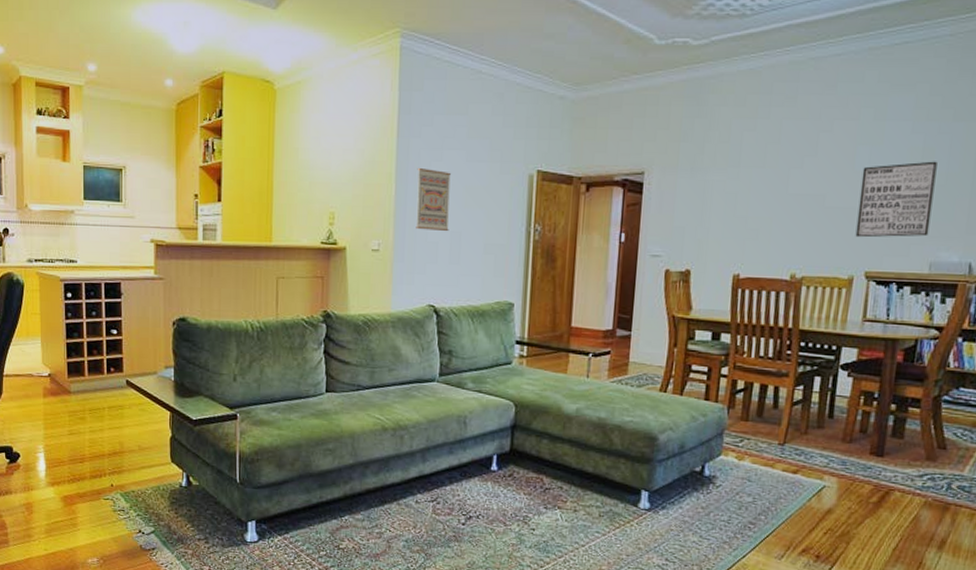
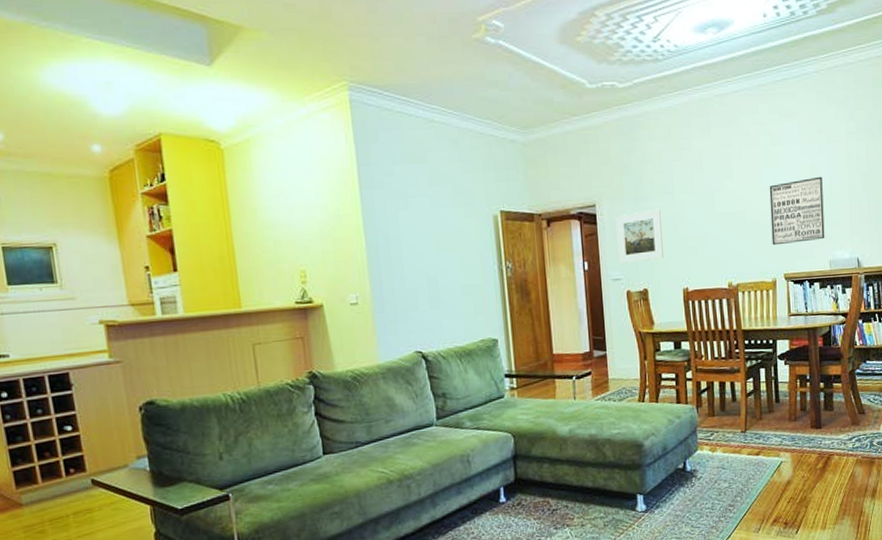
wall art: present [416,168,451,232] -> none [384,218,425,279]
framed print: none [662,182,720,240] -> present [616,208,663,264]

